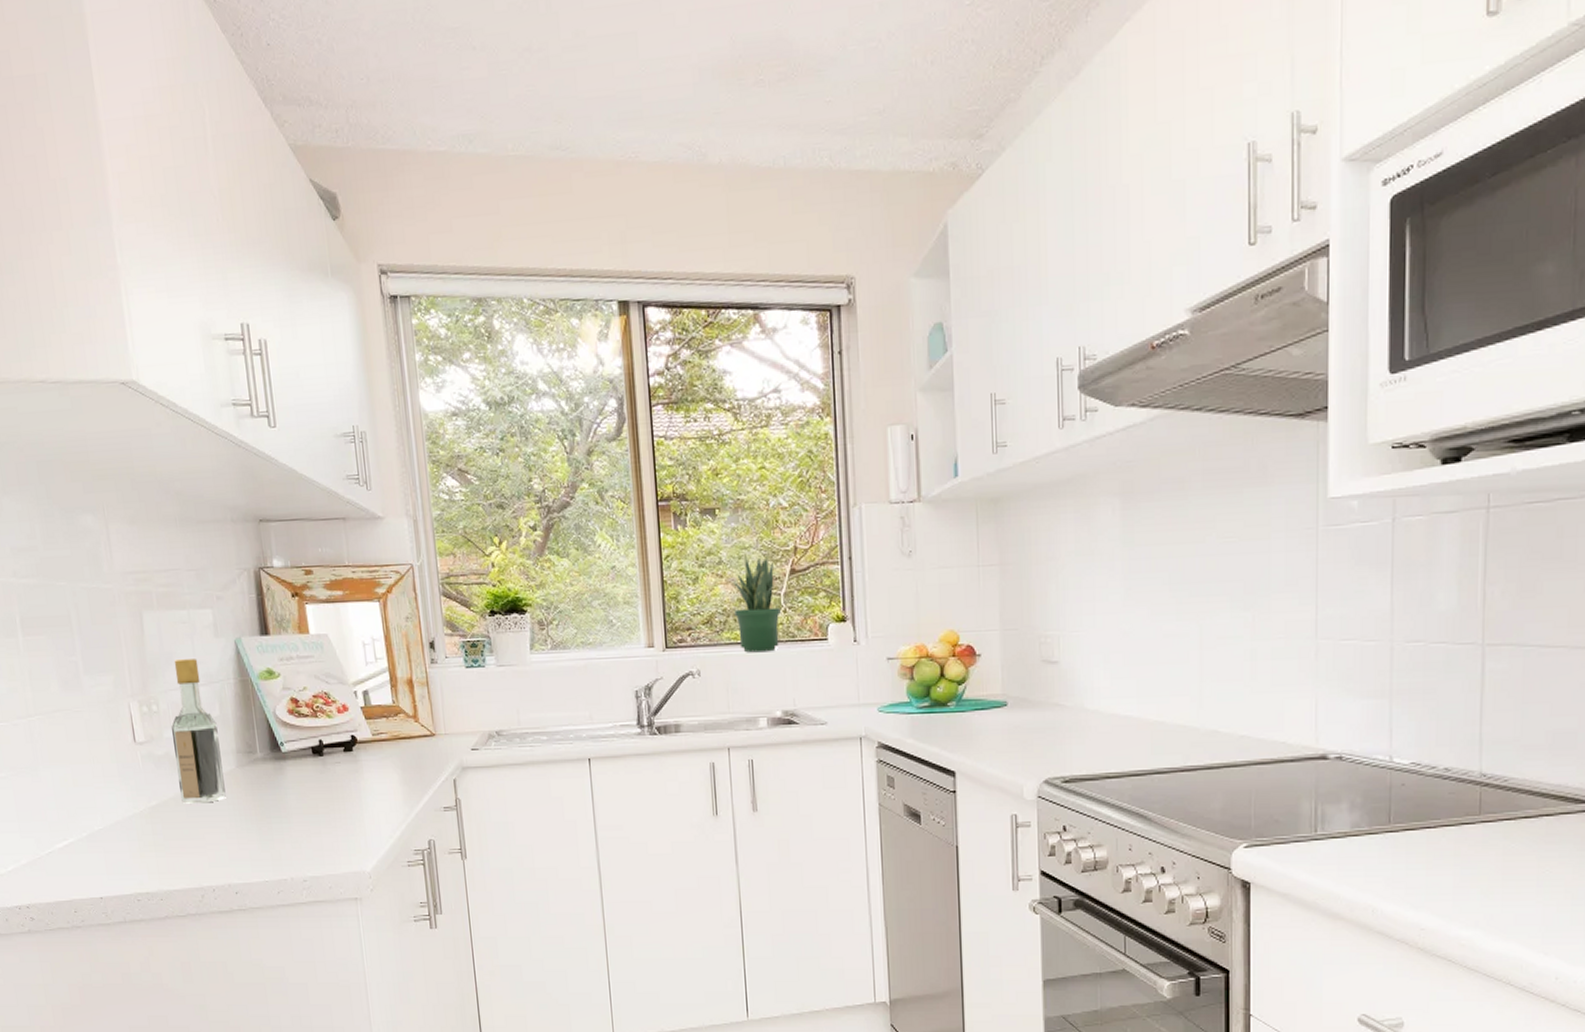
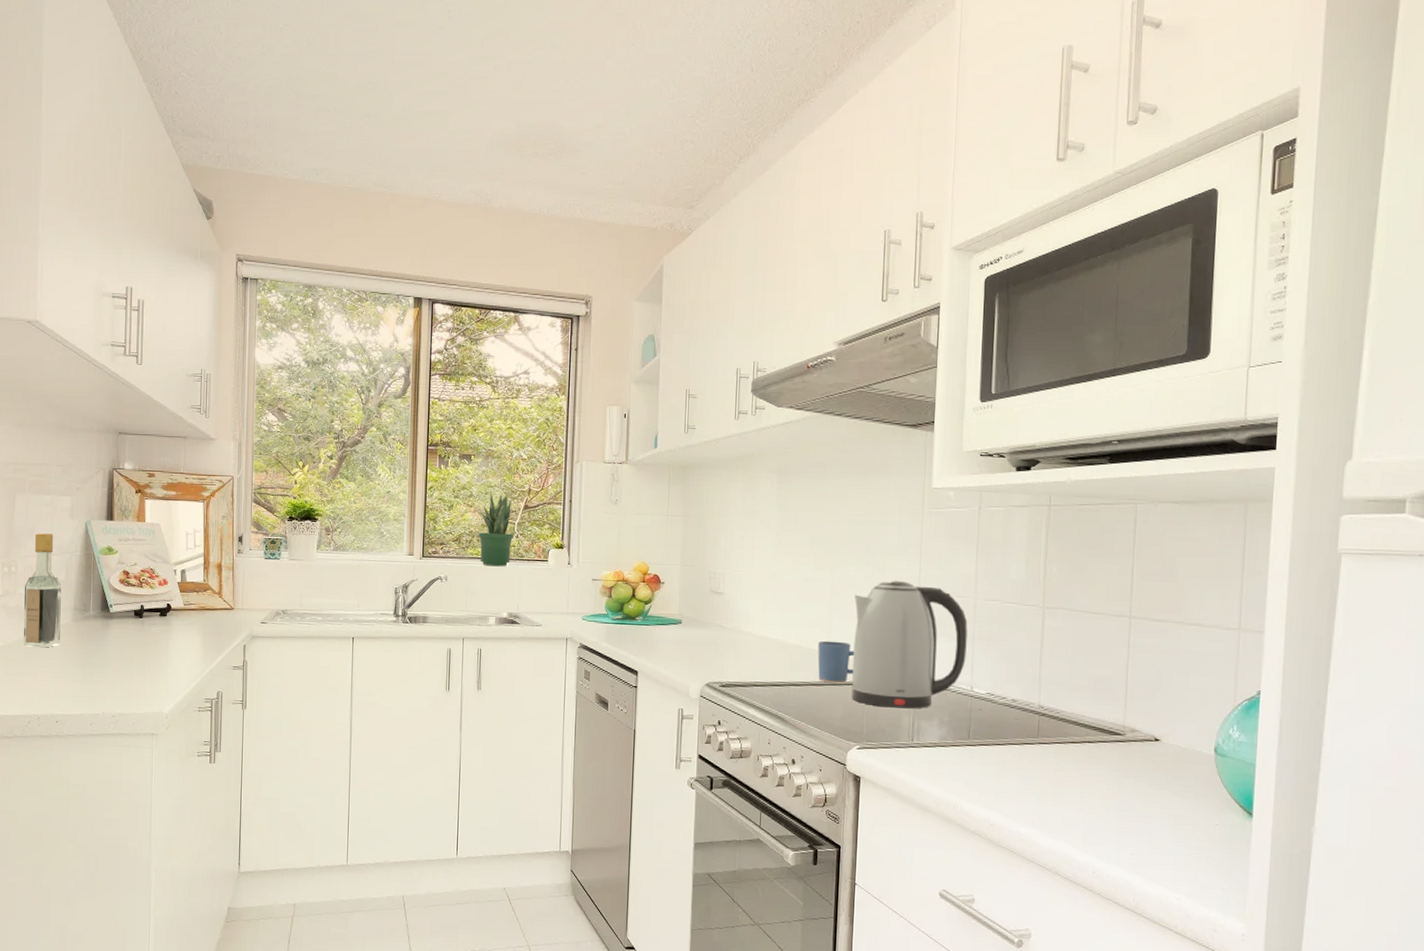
mug: none [1187,712,1235,767] -> present [817,640,855,684]
kettle: none [1232,625,1383,792] -> present [851,580,968,709]

